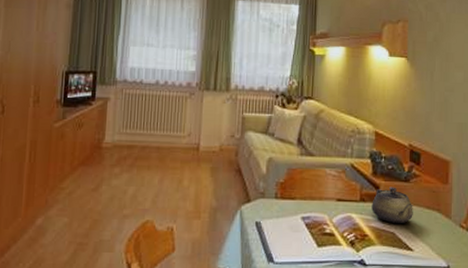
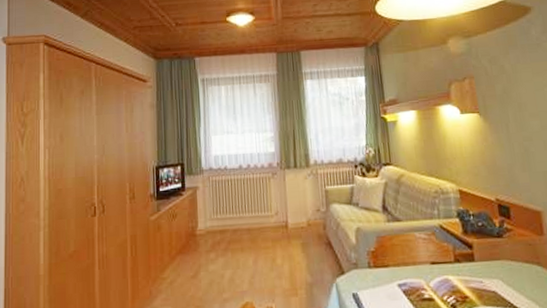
teapot: present [371,187,413,224] -> none [467,244,513,283]

